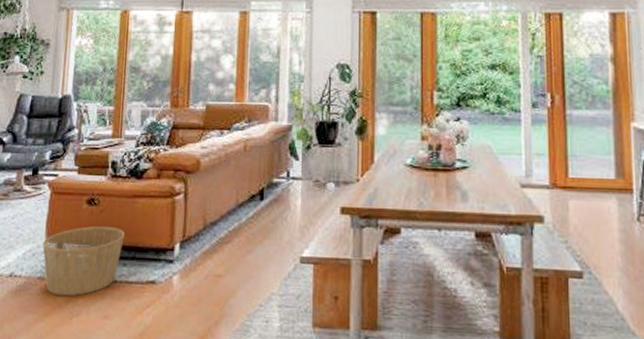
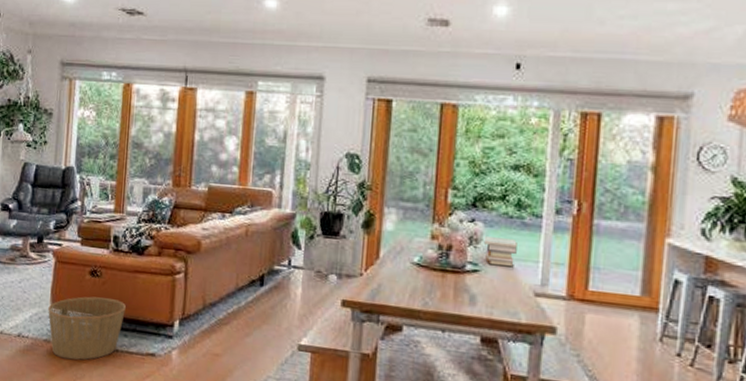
books: none [469,134,501,161] -> present [483,236,517,267]

